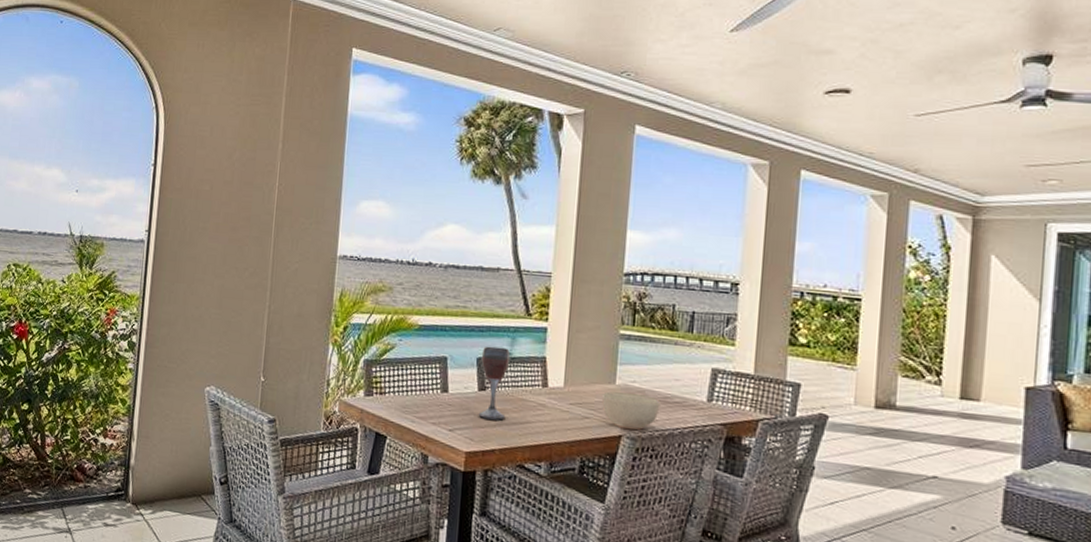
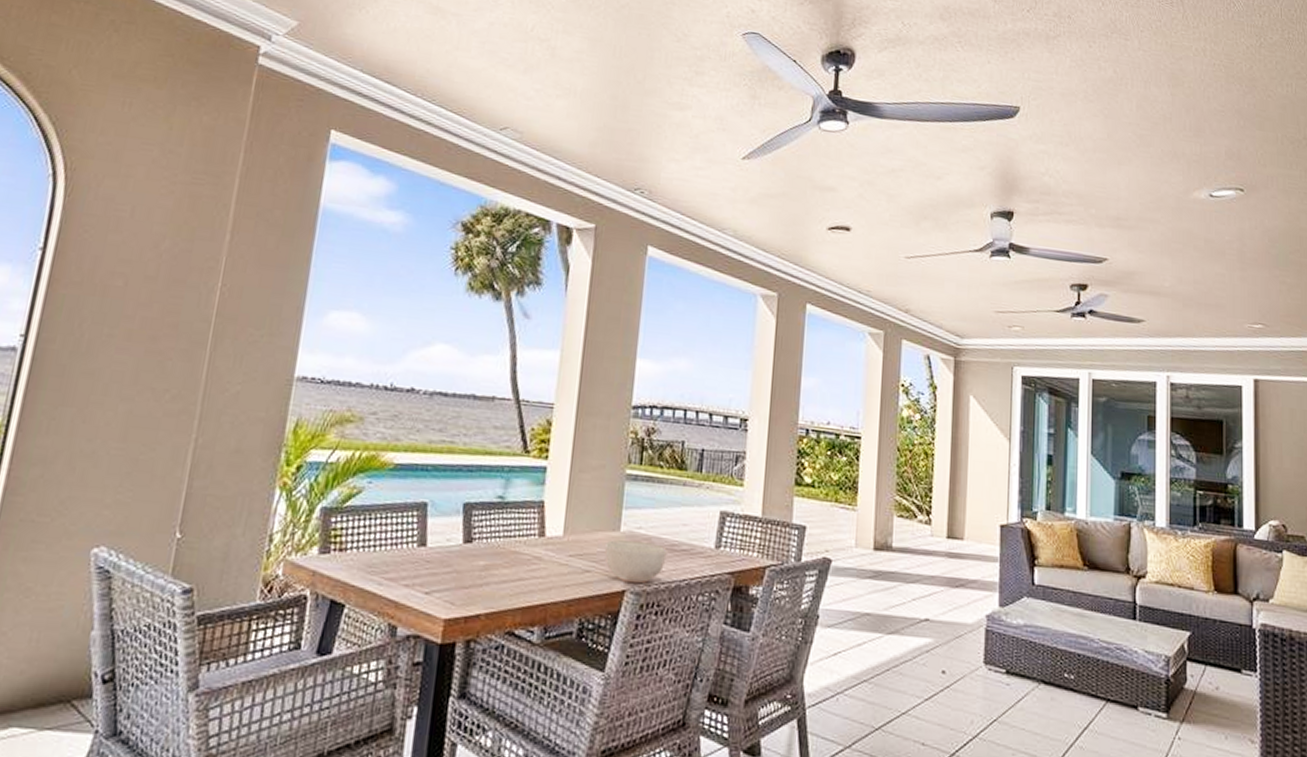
cup: present [478,346,511,420] -> none [461,488,503,578]

